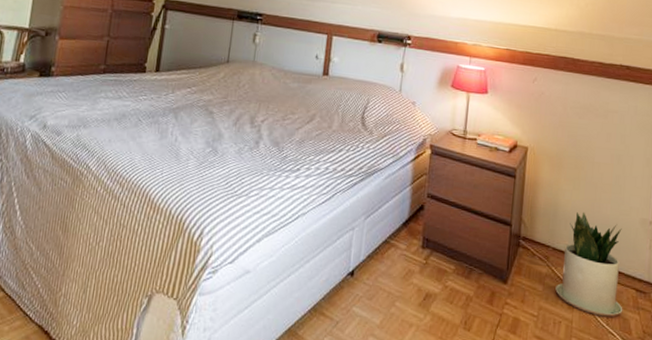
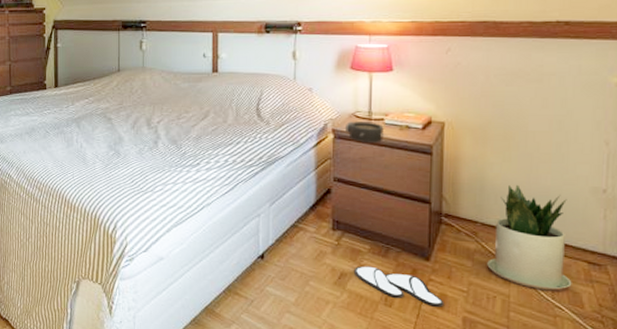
slippers: none [439,287,517,332] -> present [355,266,444,307]
alarm clock: none [441,138,479,163] -> present [344,120,388,144]

